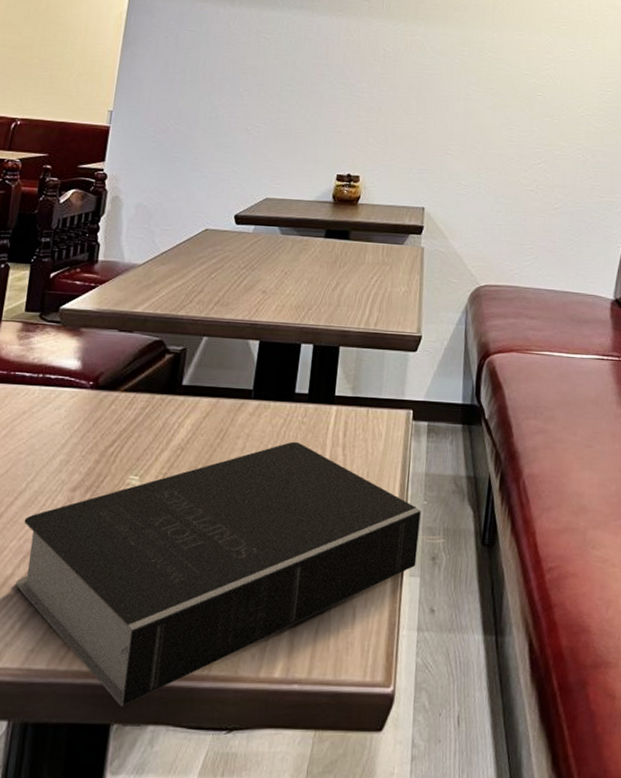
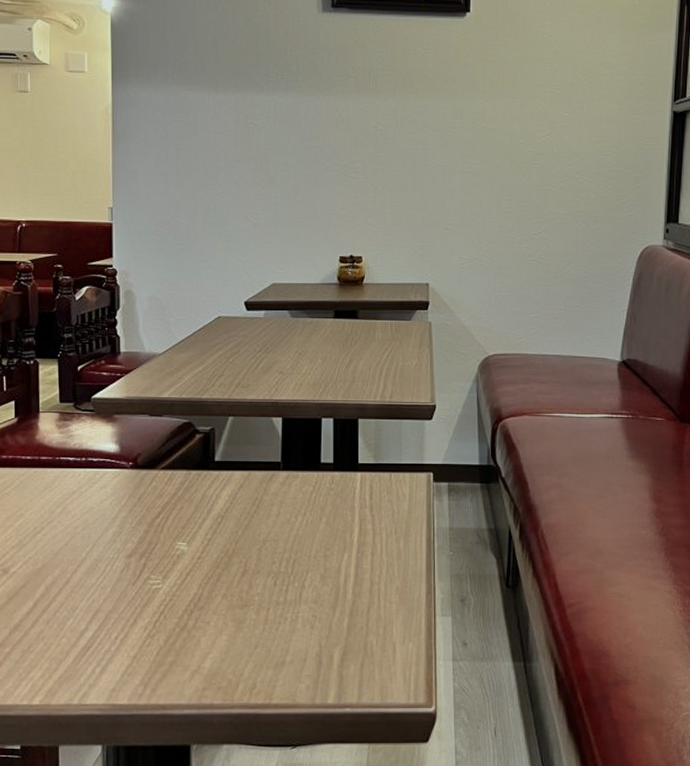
book: present [15,441,446,706] -> none [89,506,473,731]

